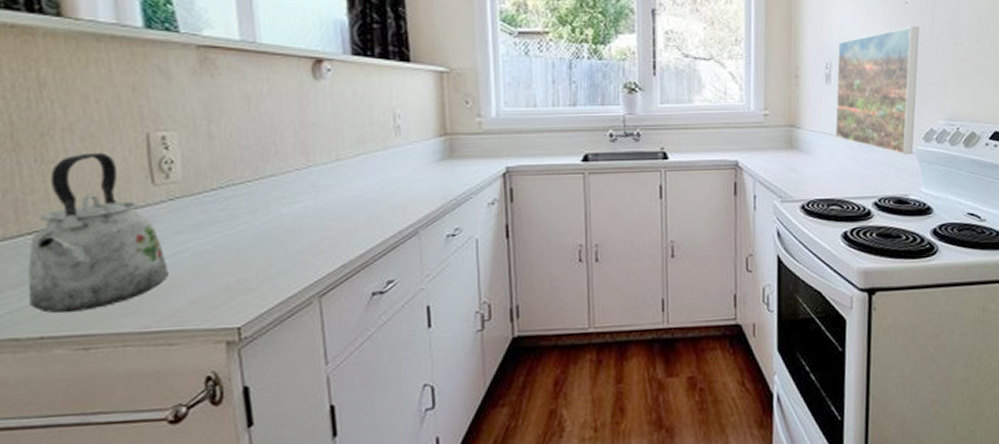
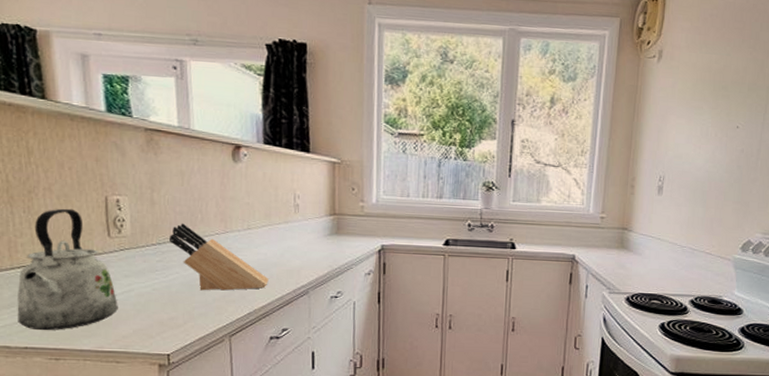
knife block: none [235,160,366,243] -> present [170,223,269,291]
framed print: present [835,26,920,155] -> none [661,148,747,262]

